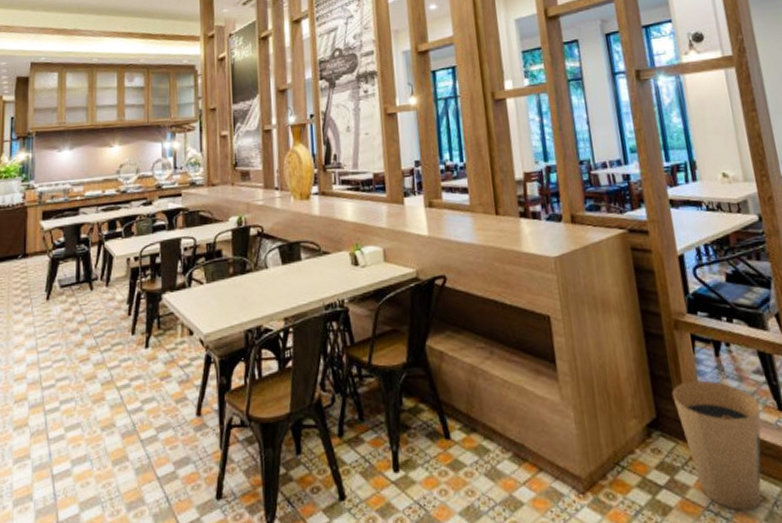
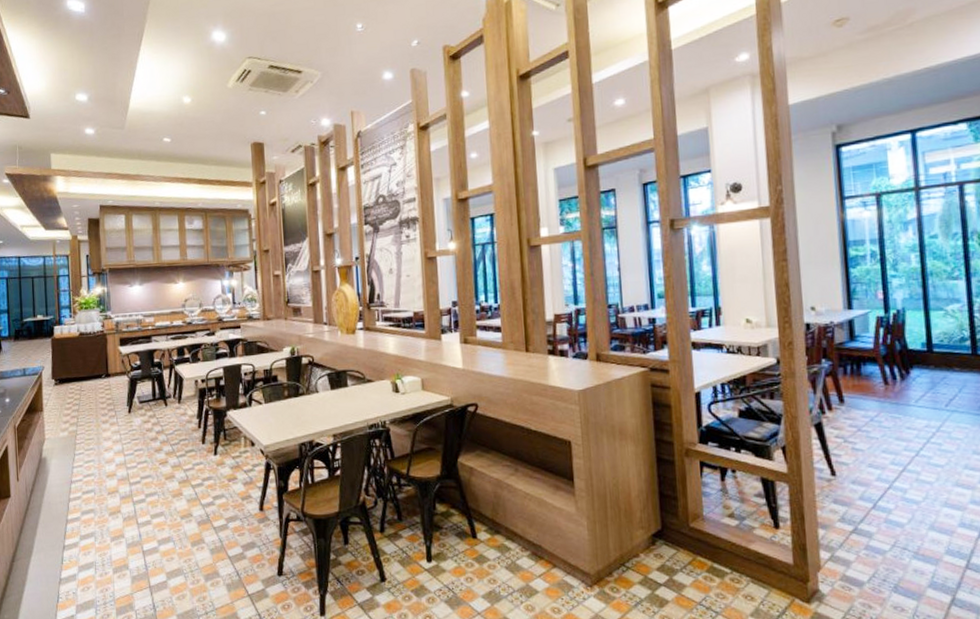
trash can: present [671,380,762,511] -> none [677,500,758,607]

